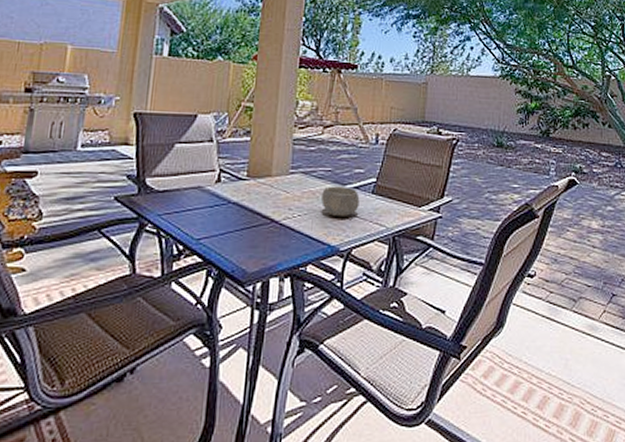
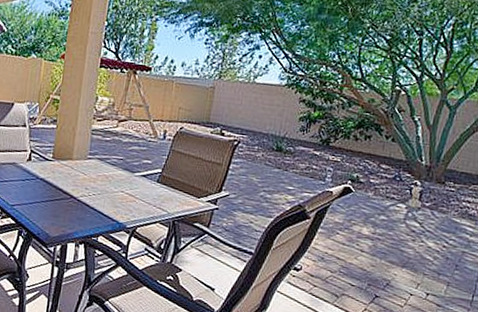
bowl: present [320,186,360,216] -> none [112,172,146,200]

